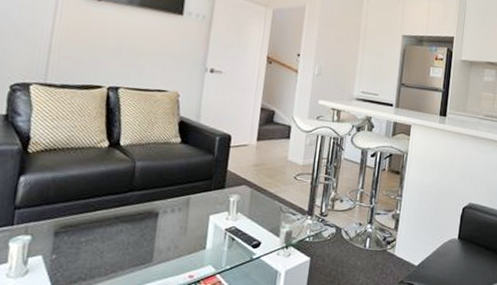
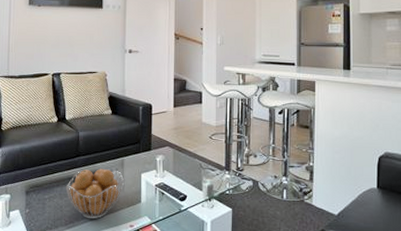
fruit basket: none [110,207,187,268] -> present [66,168,124,219]

